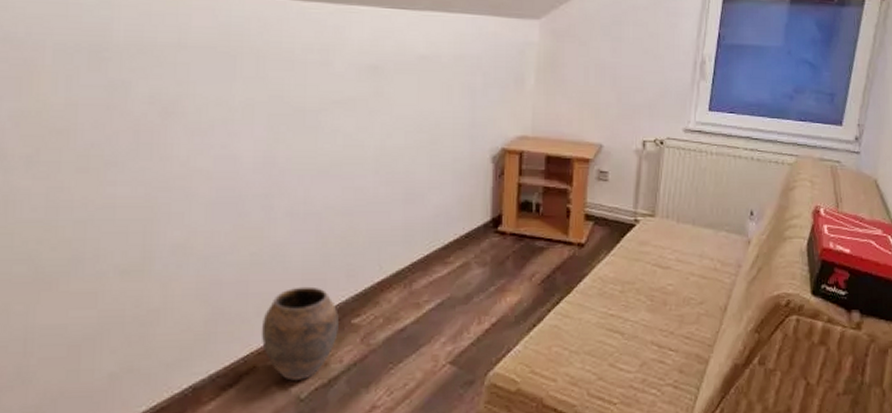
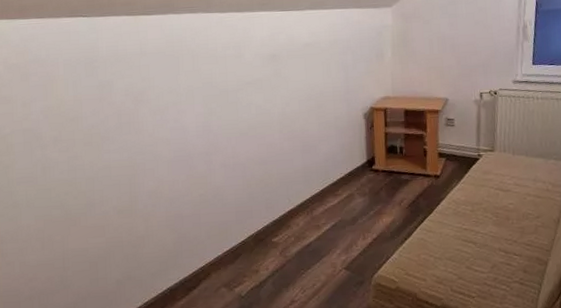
vase: present [261,286,339,381] -> none [211,216,264,283]

